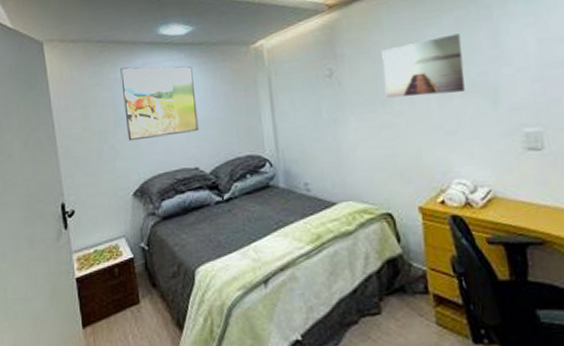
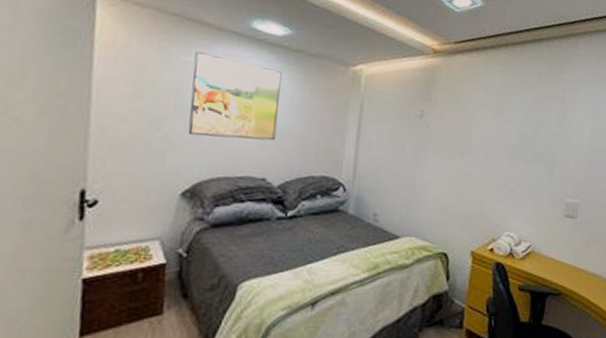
wall art: present [381,33,465,98] -> none [465,104,537,157]

